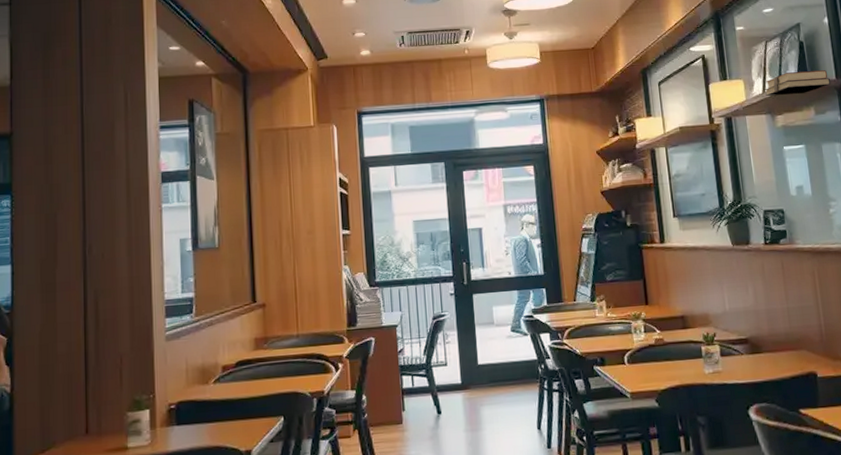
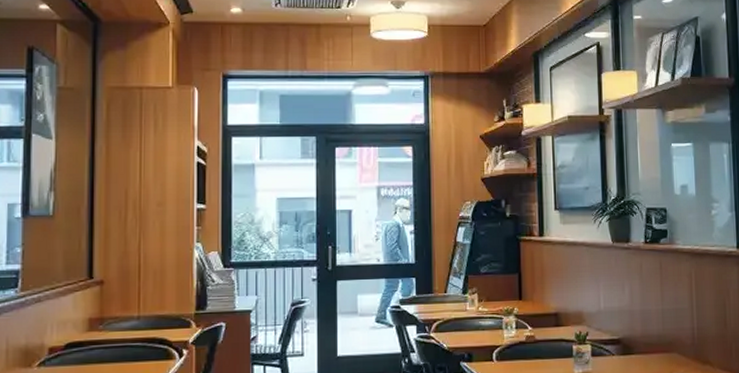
books: present [765,70,831,96] -> none [658,67,724,90]

